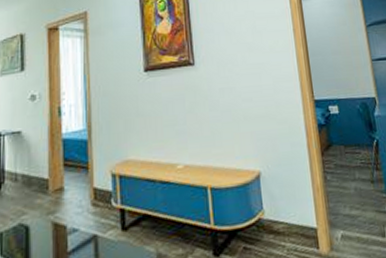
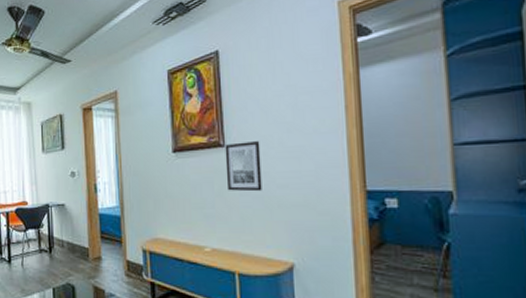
wall art: none [194,60,230,107] -> present [225,141,262,192]

